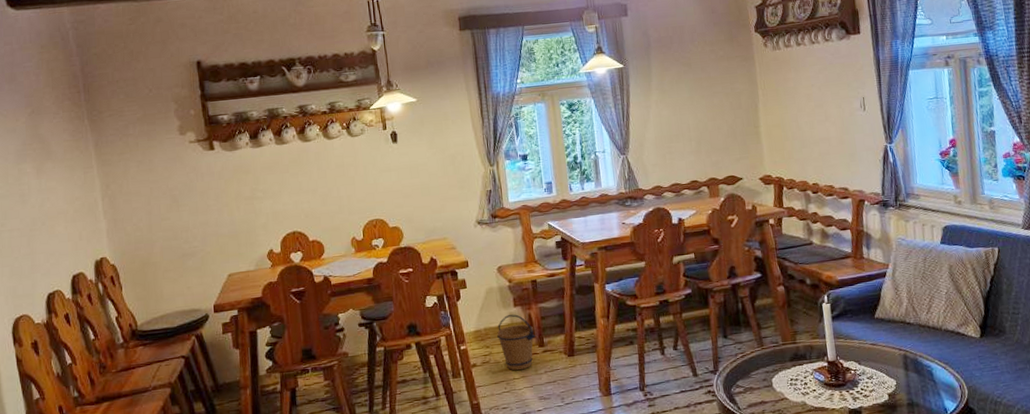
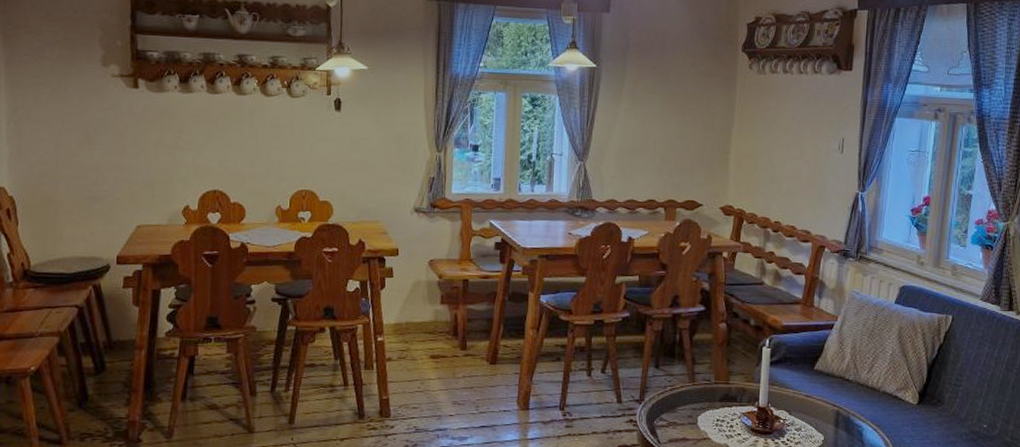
bucket: present [497,314,535,371] -> none [418,312,458,371]

